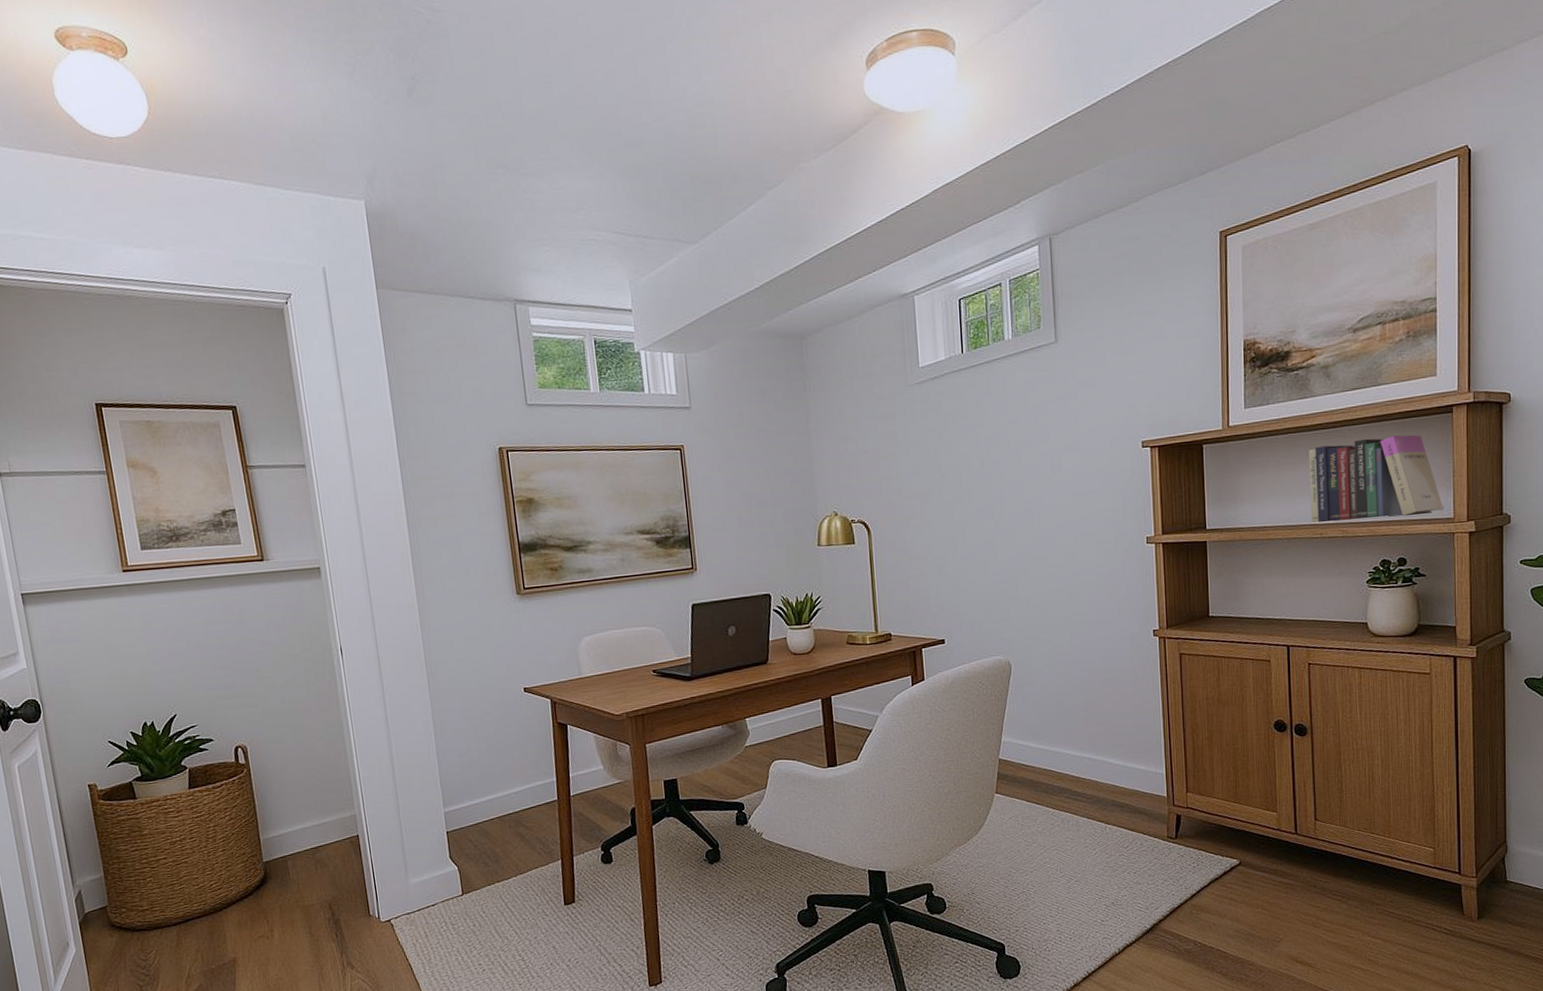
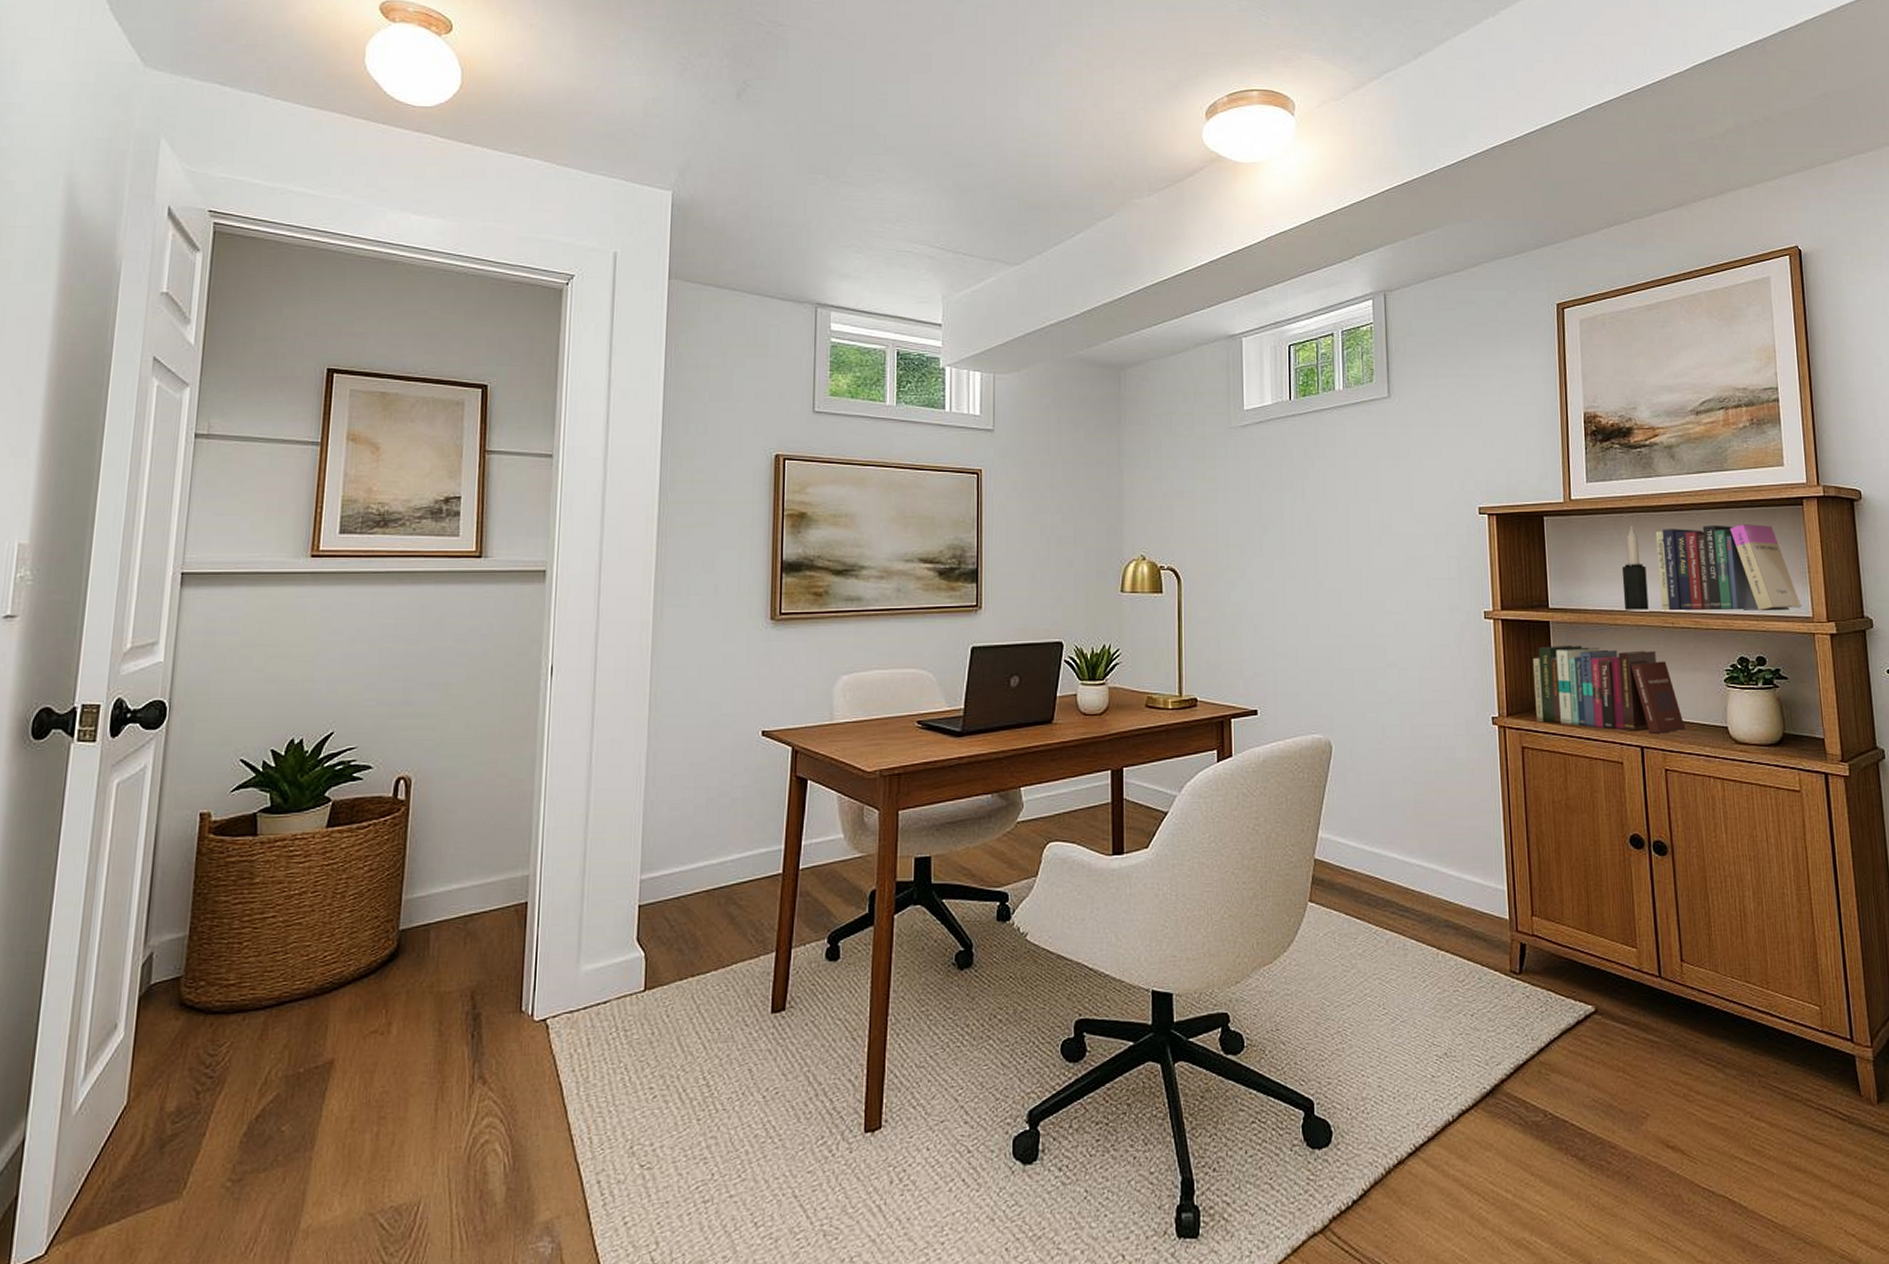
books: none [1191,560,1328,635] -> present [1533,645,1685,735]
candle: none [1275,446,1299,526] -> present [1621,525,1649,610]

